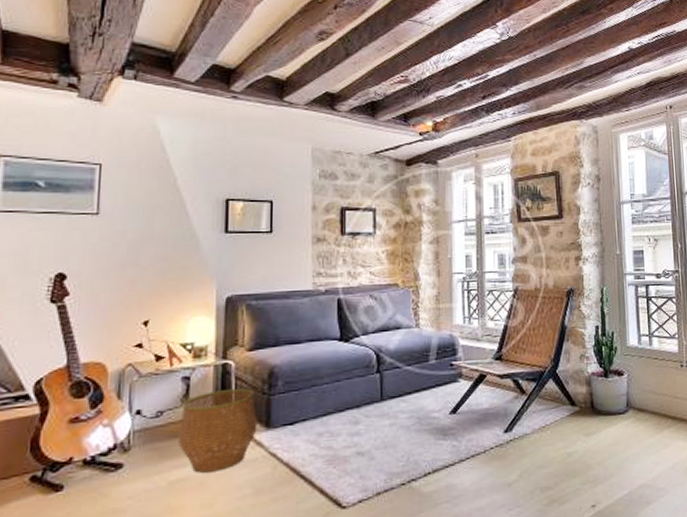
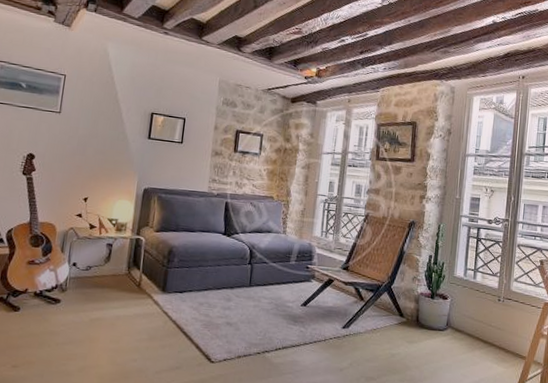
basket: present [179,388,257,473] -> none [100,258,157,318]

